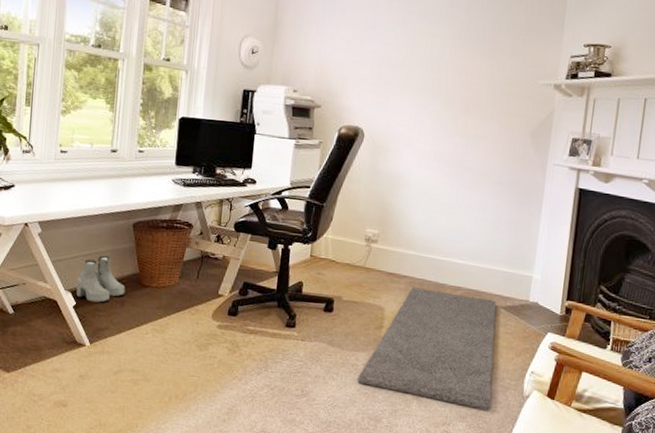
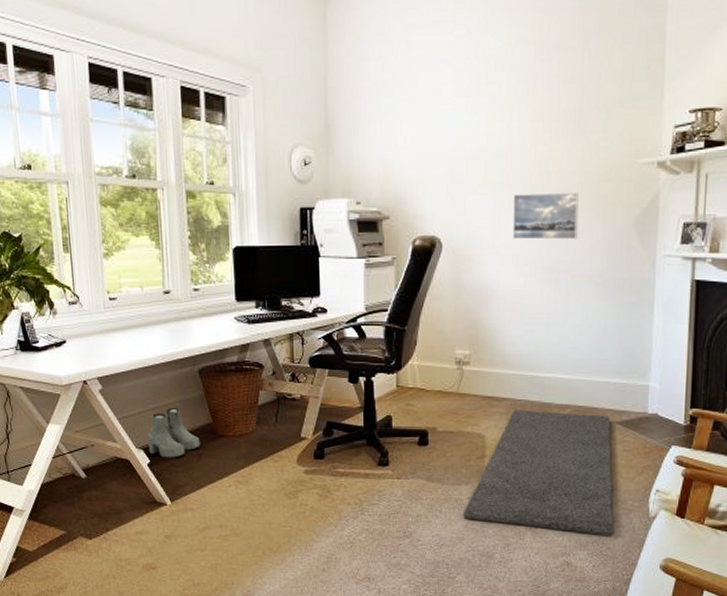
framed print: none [426,98,486,143] -> present [512,192,579,240]

